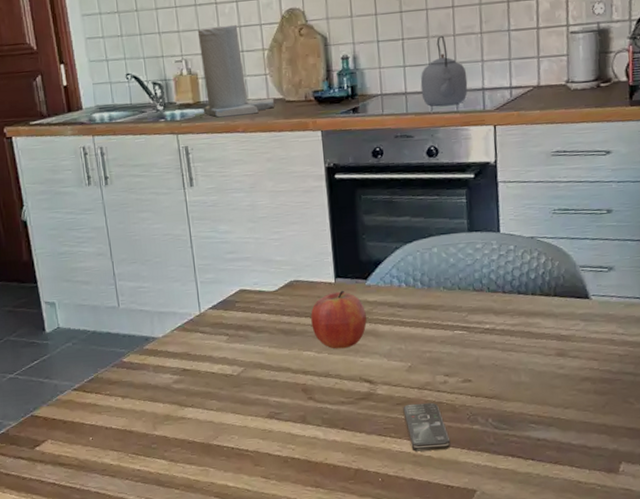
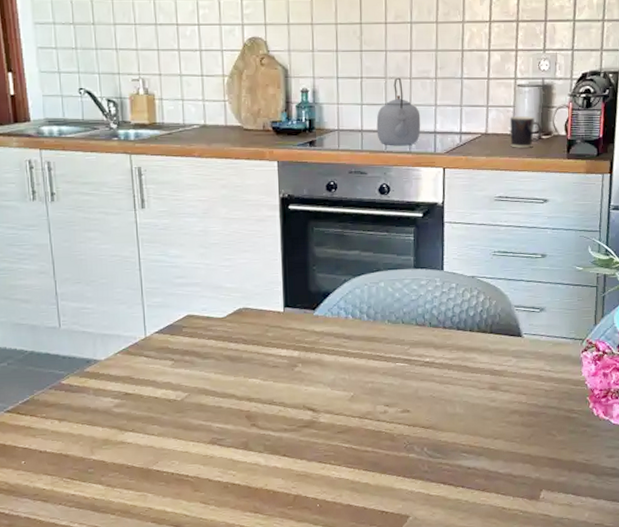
paper towel: present [197,24,275,118] -> none [156,48,233,140]
fruit: present [311,290,367,349] -> none [258,319,313,377]
mobile phone: present [403,402,451,452] -> none [343,431,388,478]
mug: none [563,64,600,99] -> present [509,115,542,148]

